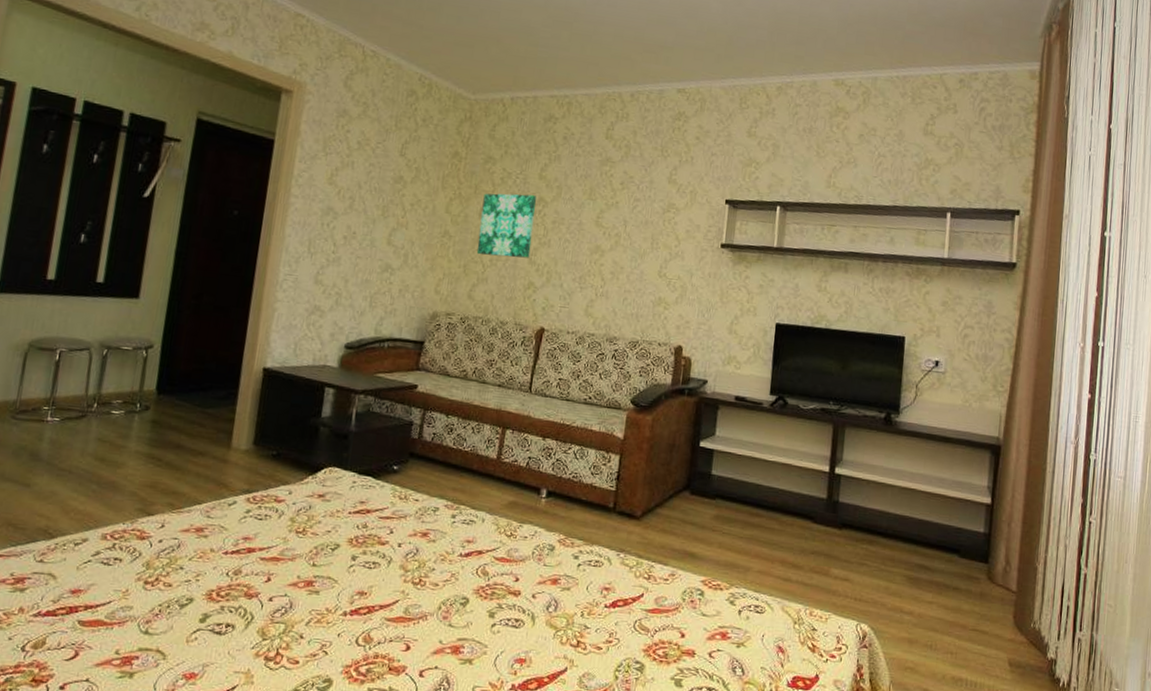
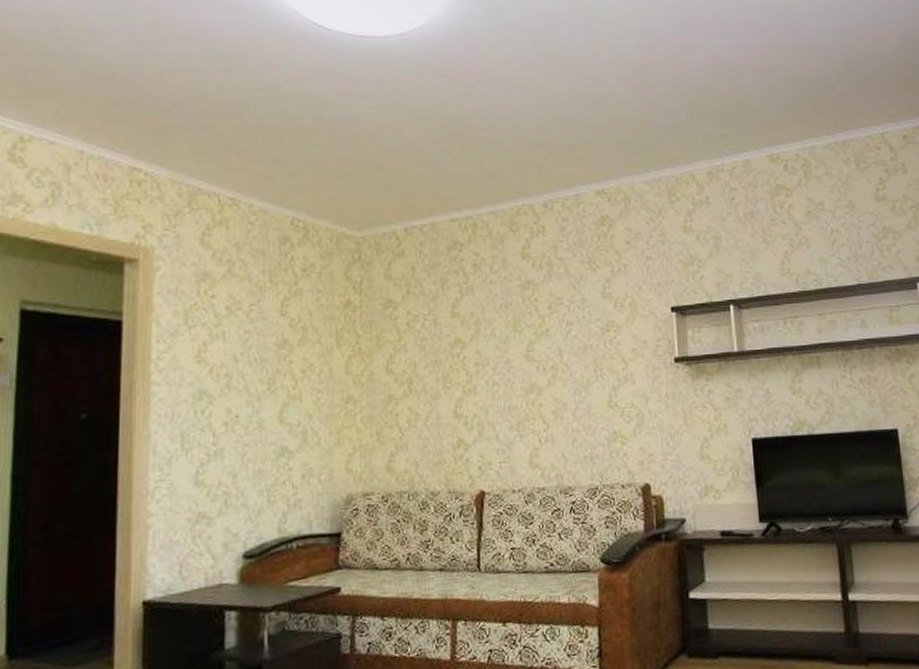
wall art: present [476,193,536,258] -> none [389,337,454,418]

